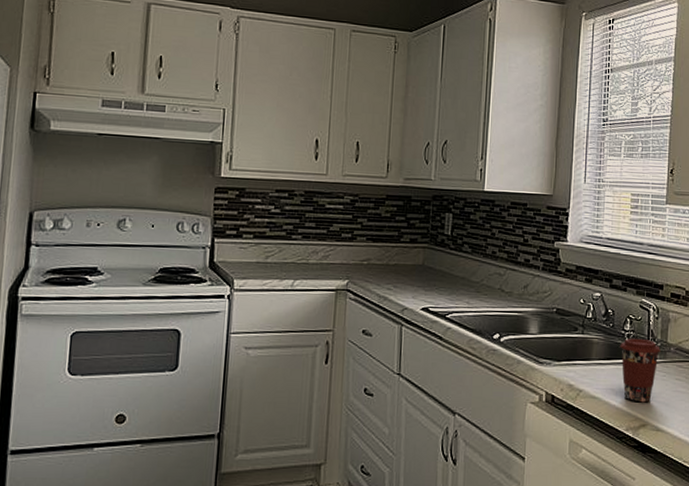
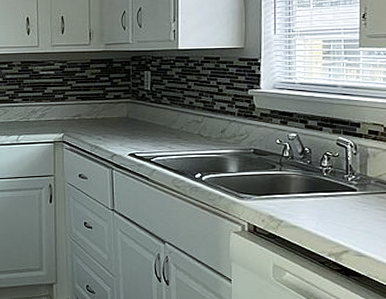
coffee cup: present [620,338,661,403] -> none [318,173,360,231]

